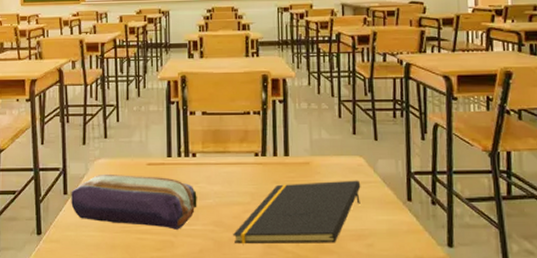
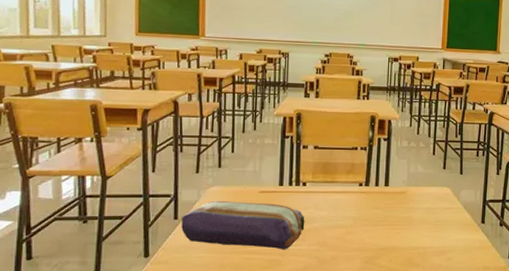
notepad: present [233,180,361,245] -> none [335,206,446,261]

